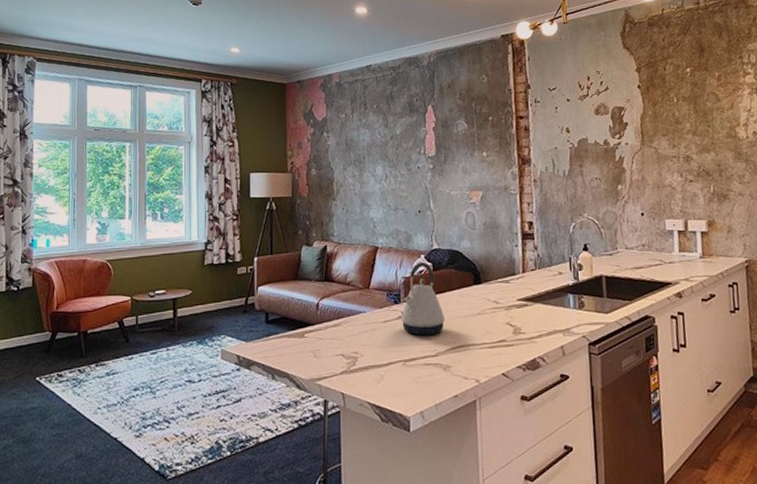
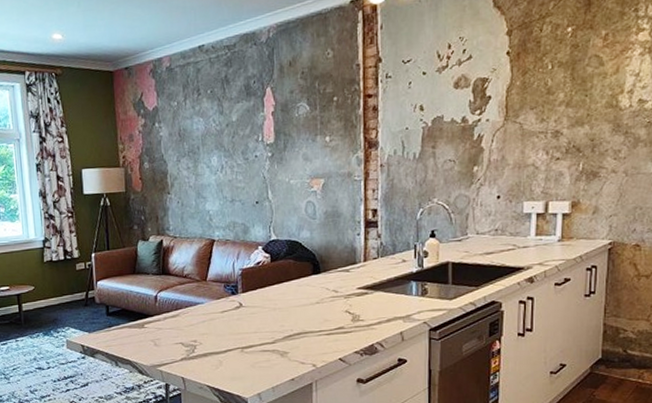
kettle: present [400,262,445,336] -> none [238,253,282,324]

